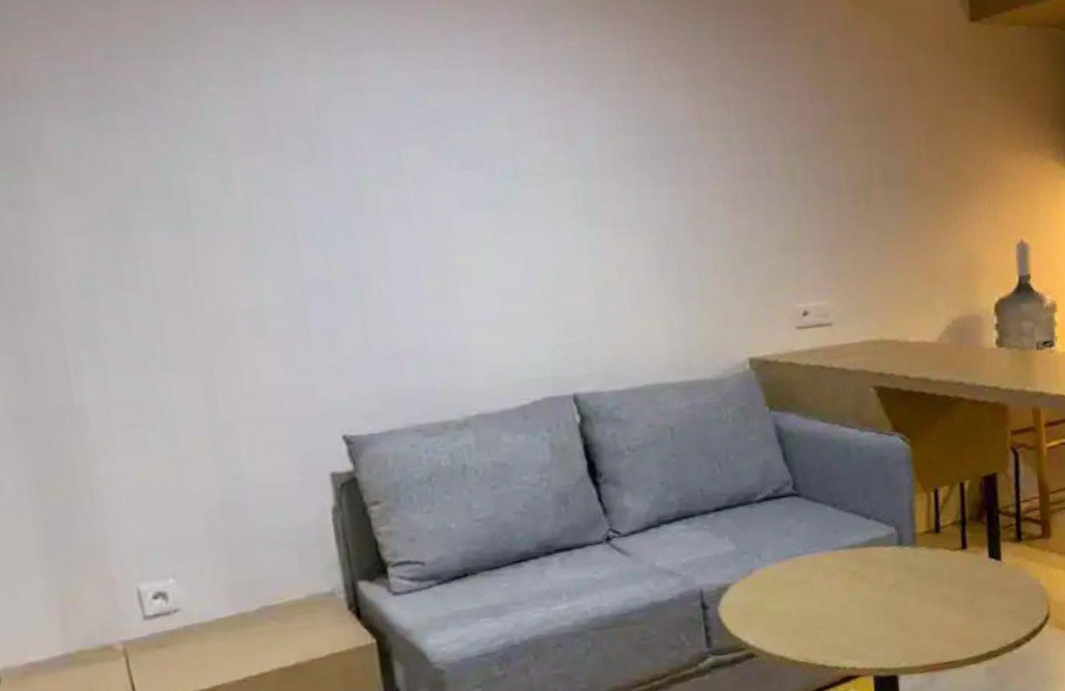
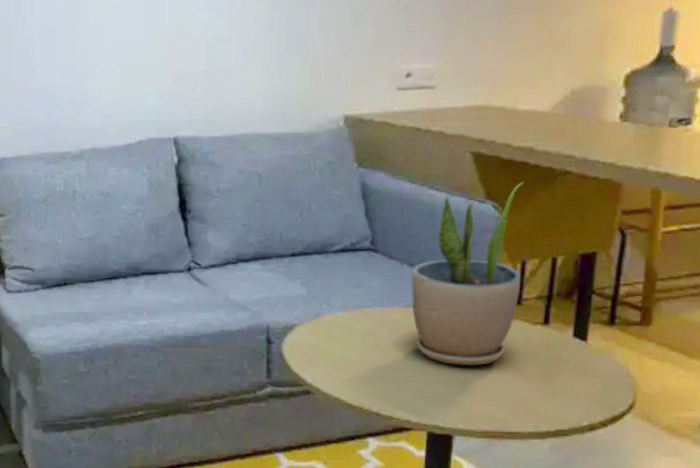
potted plant: none [836,411,938,603] -> present [411,181,524,367]

